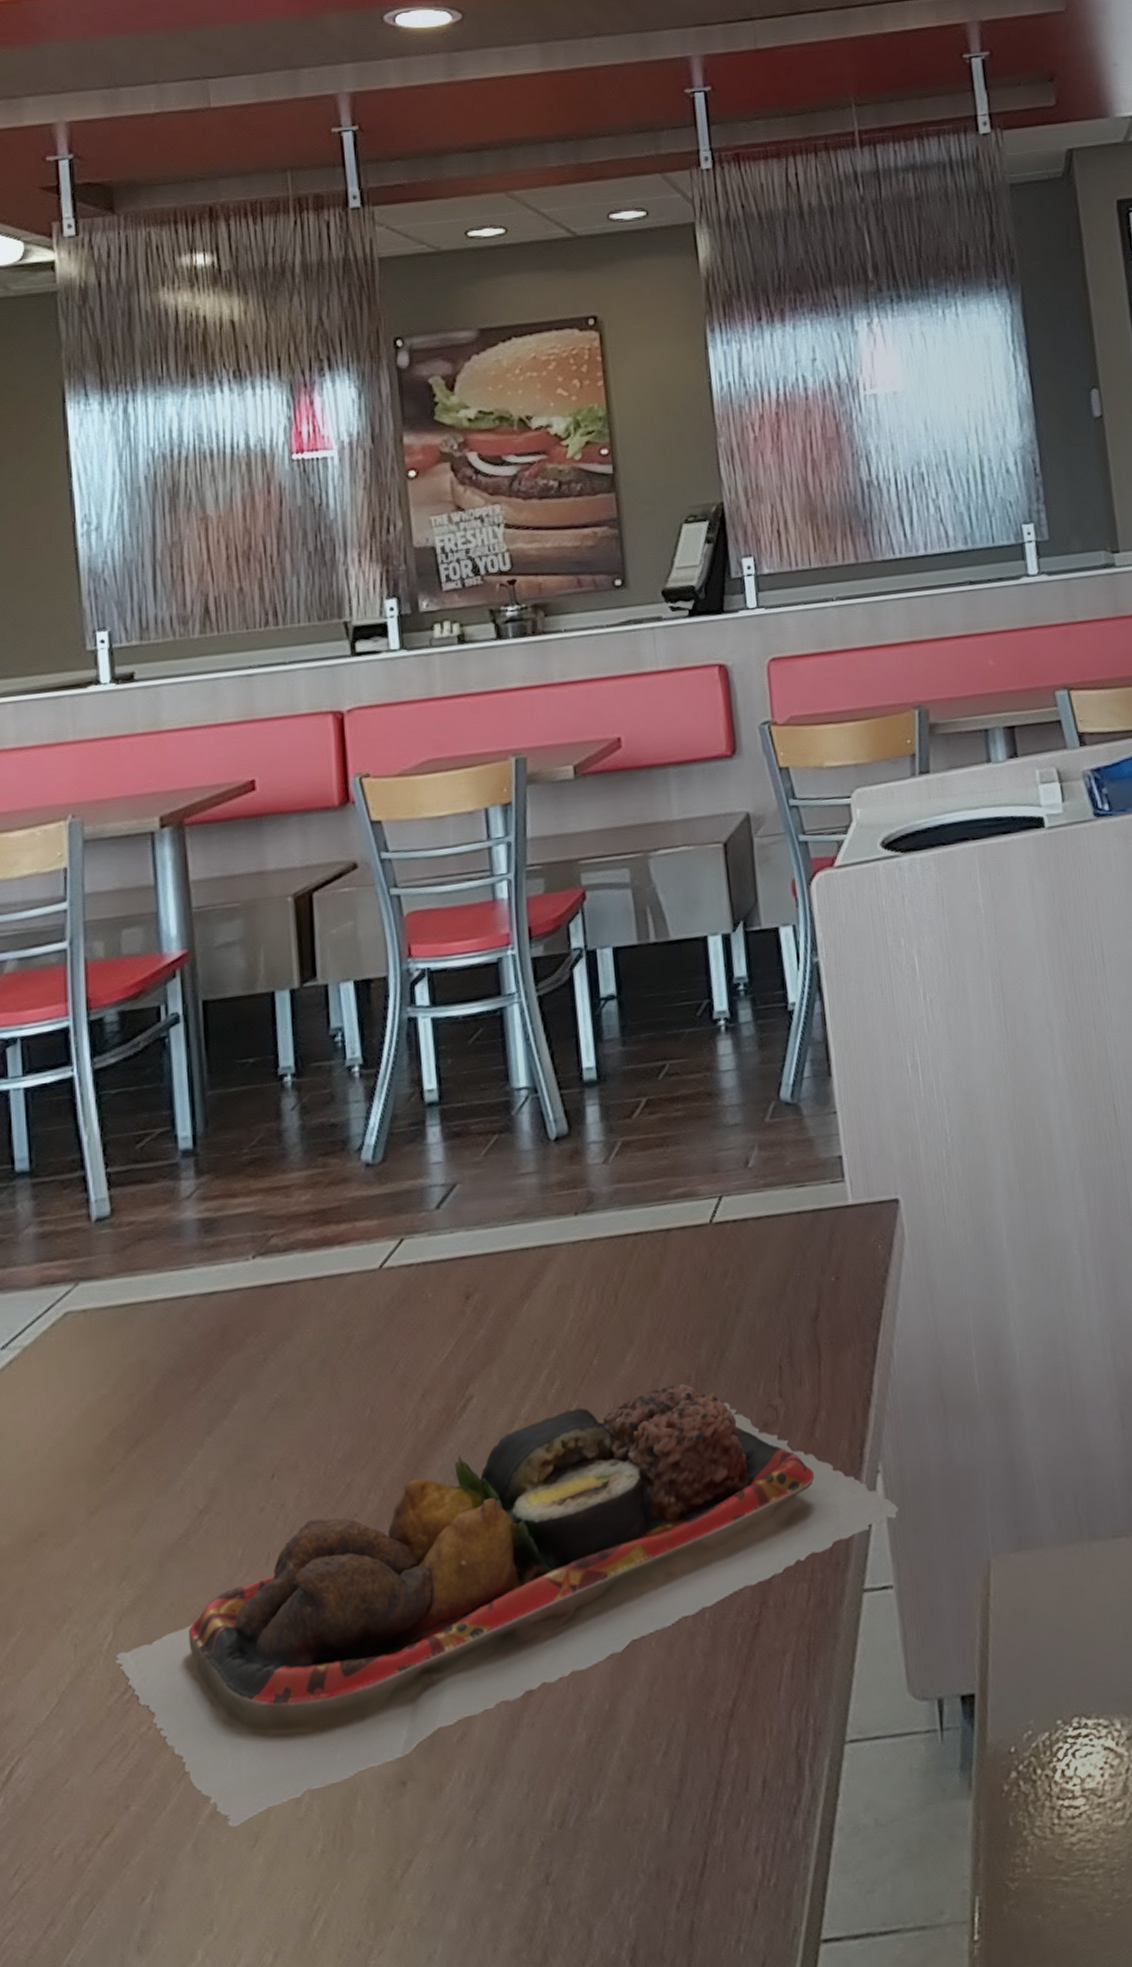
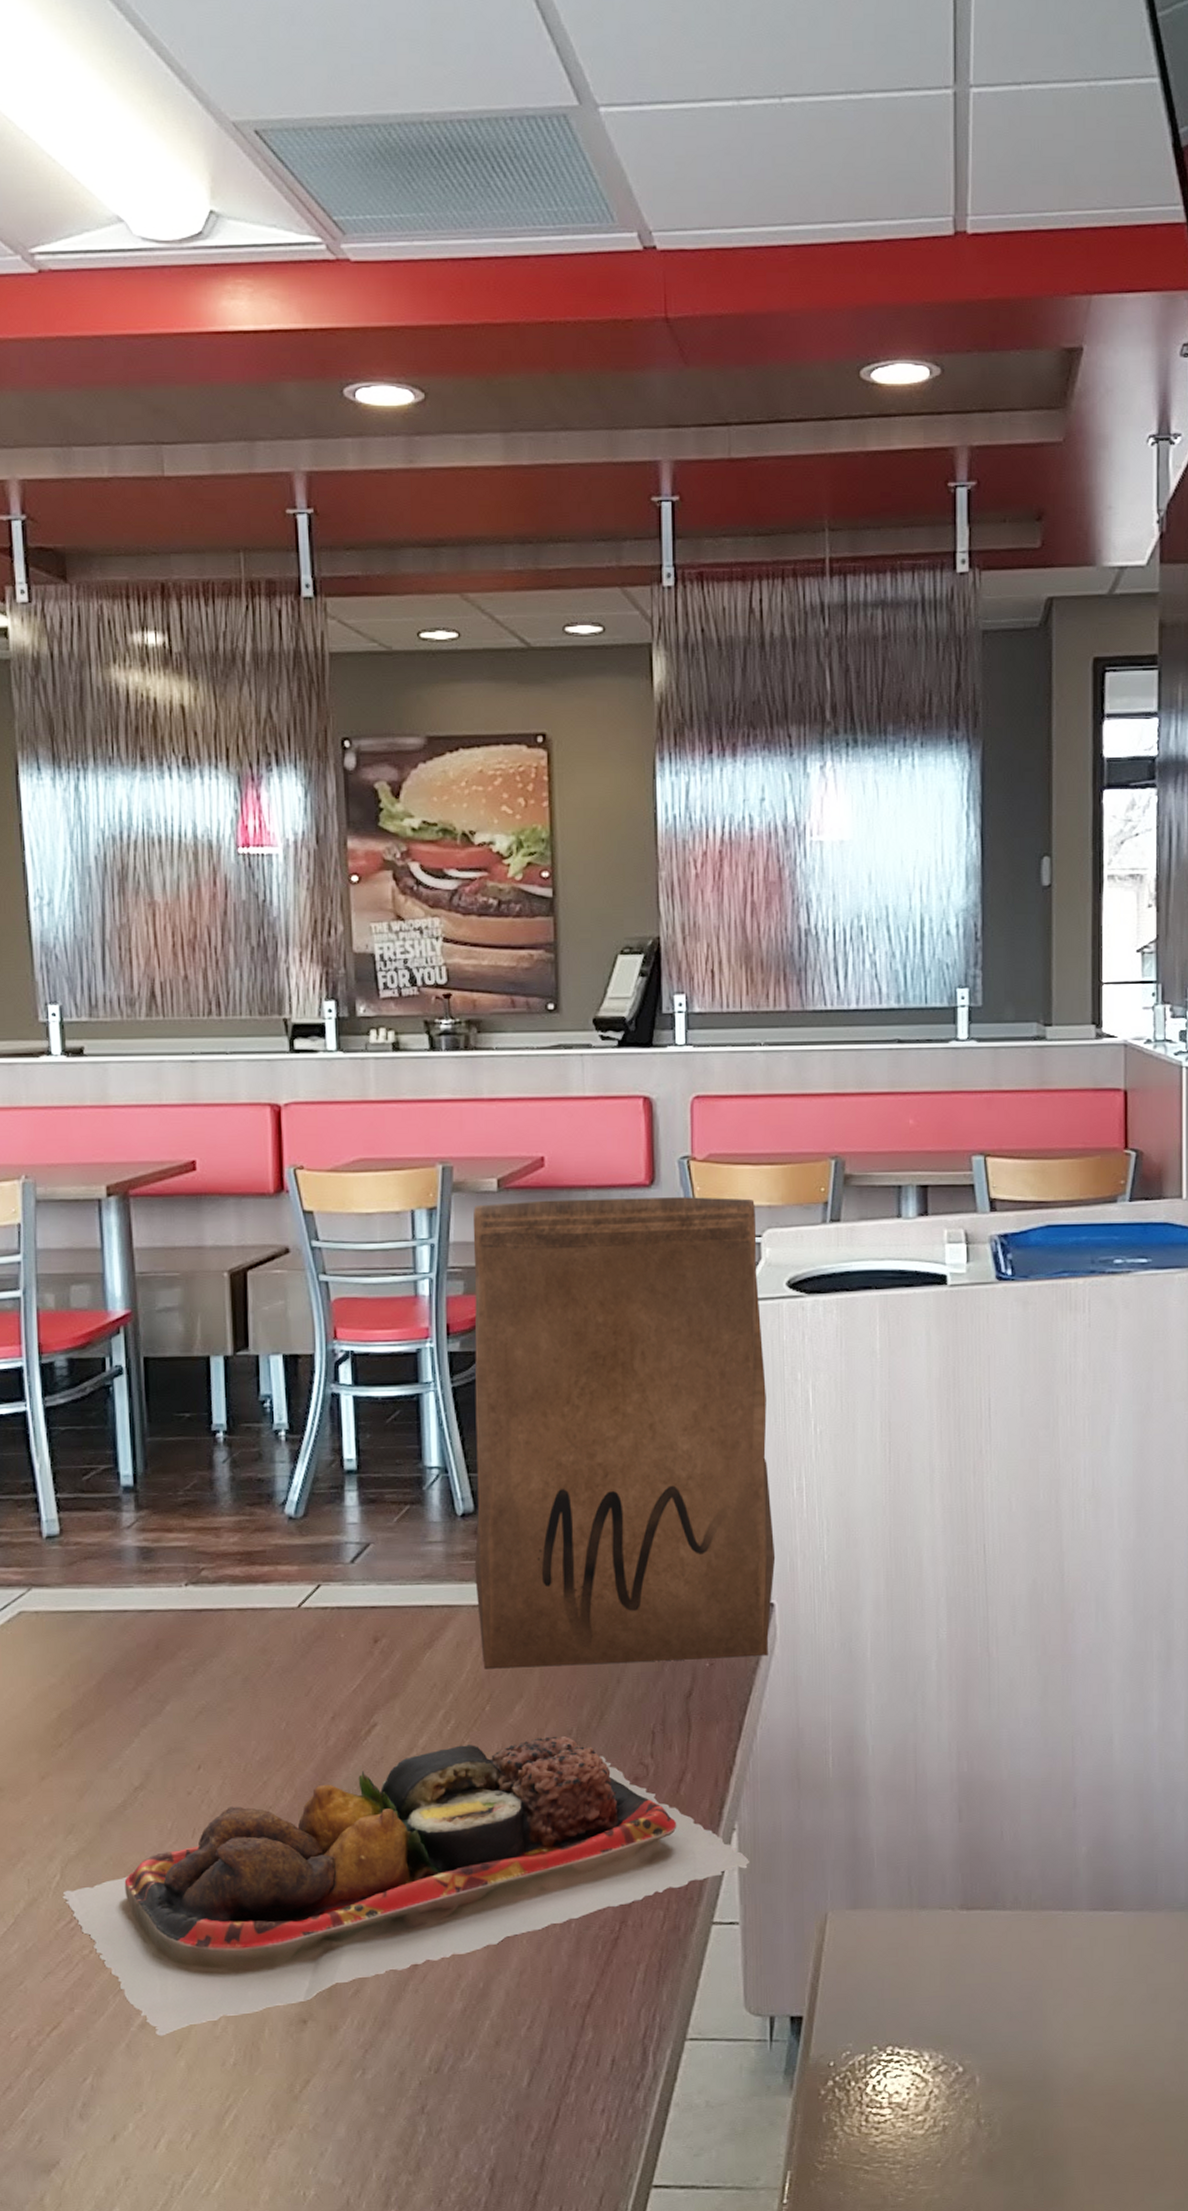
paper bag: none [550,759,898,1316] -> present [473,1197,776,1669]

